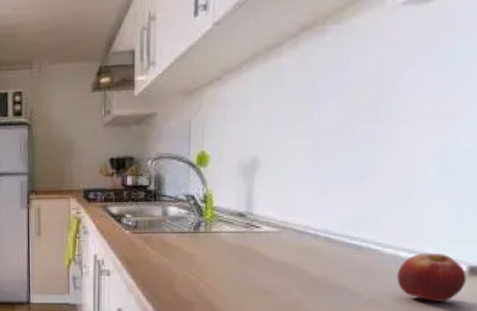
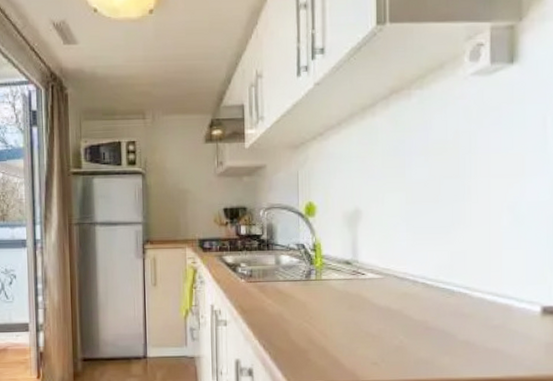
fruit: present [397,253,467,301] -> none [485,295,541,340]

